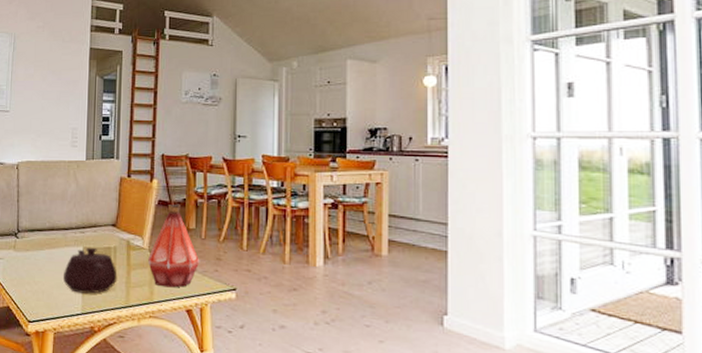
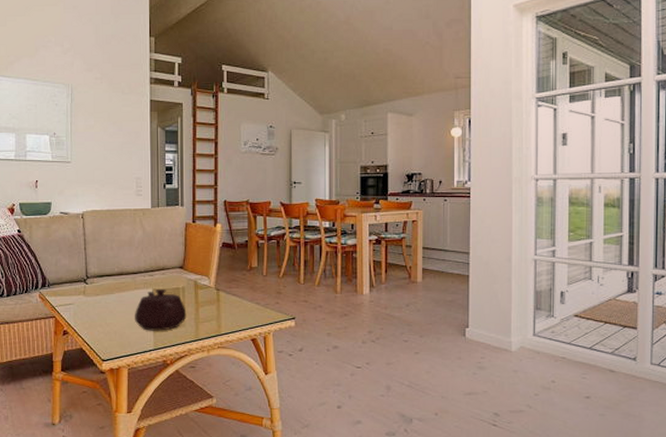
bottle: present [147,204,200,288] -> none [214,245,263,320]

